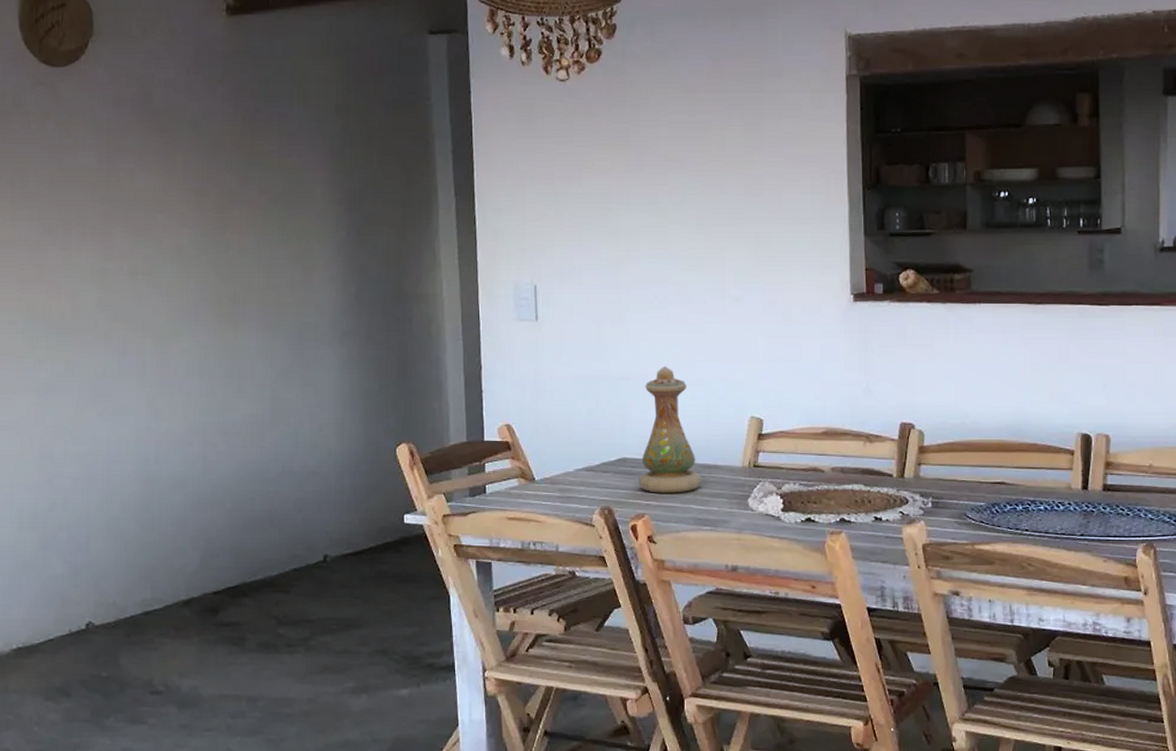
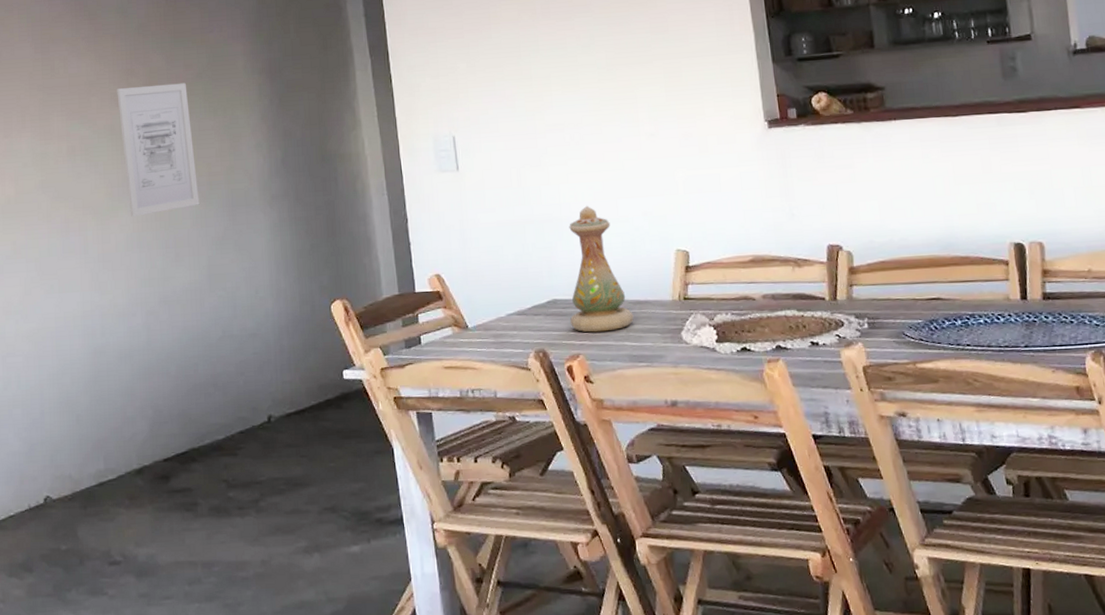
wall art: none [185,207,266,343] -> present [117,82,200,217]

